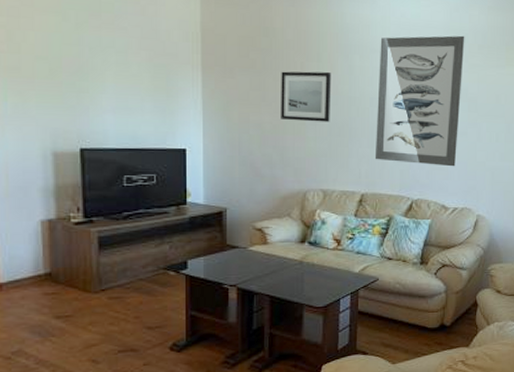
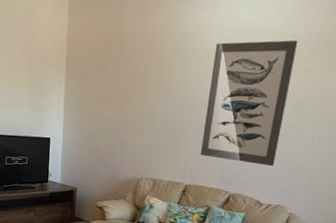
wall art: present [281,71,332,122] -> none [124,74,169,121]

